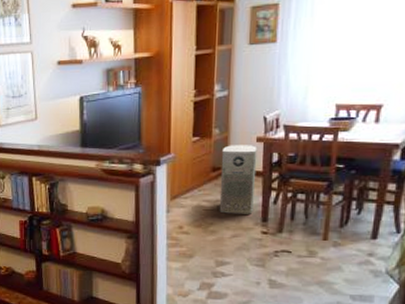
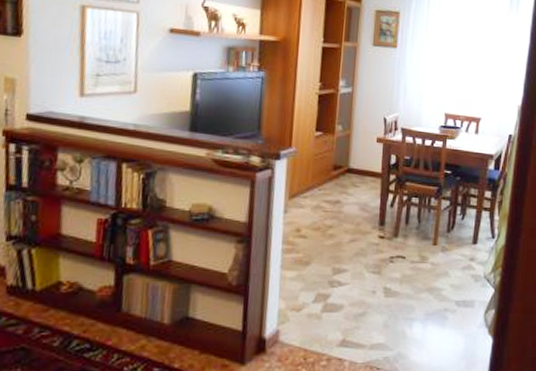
air purifier: present [219,145,257,214] -> none [338,143,377,217]

